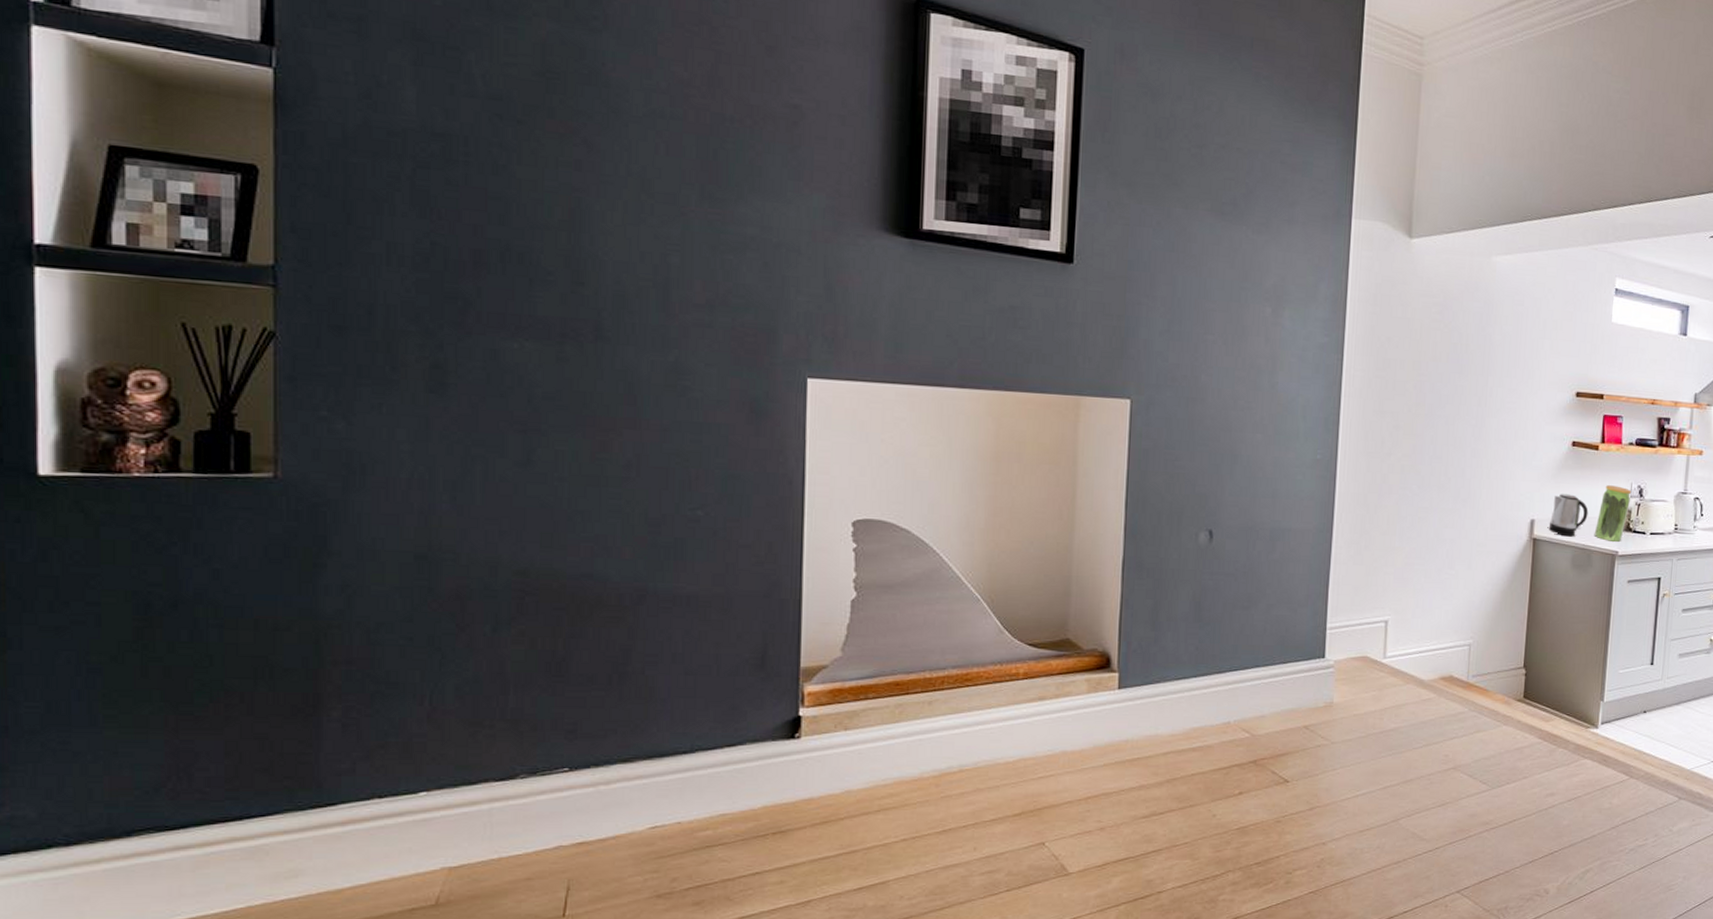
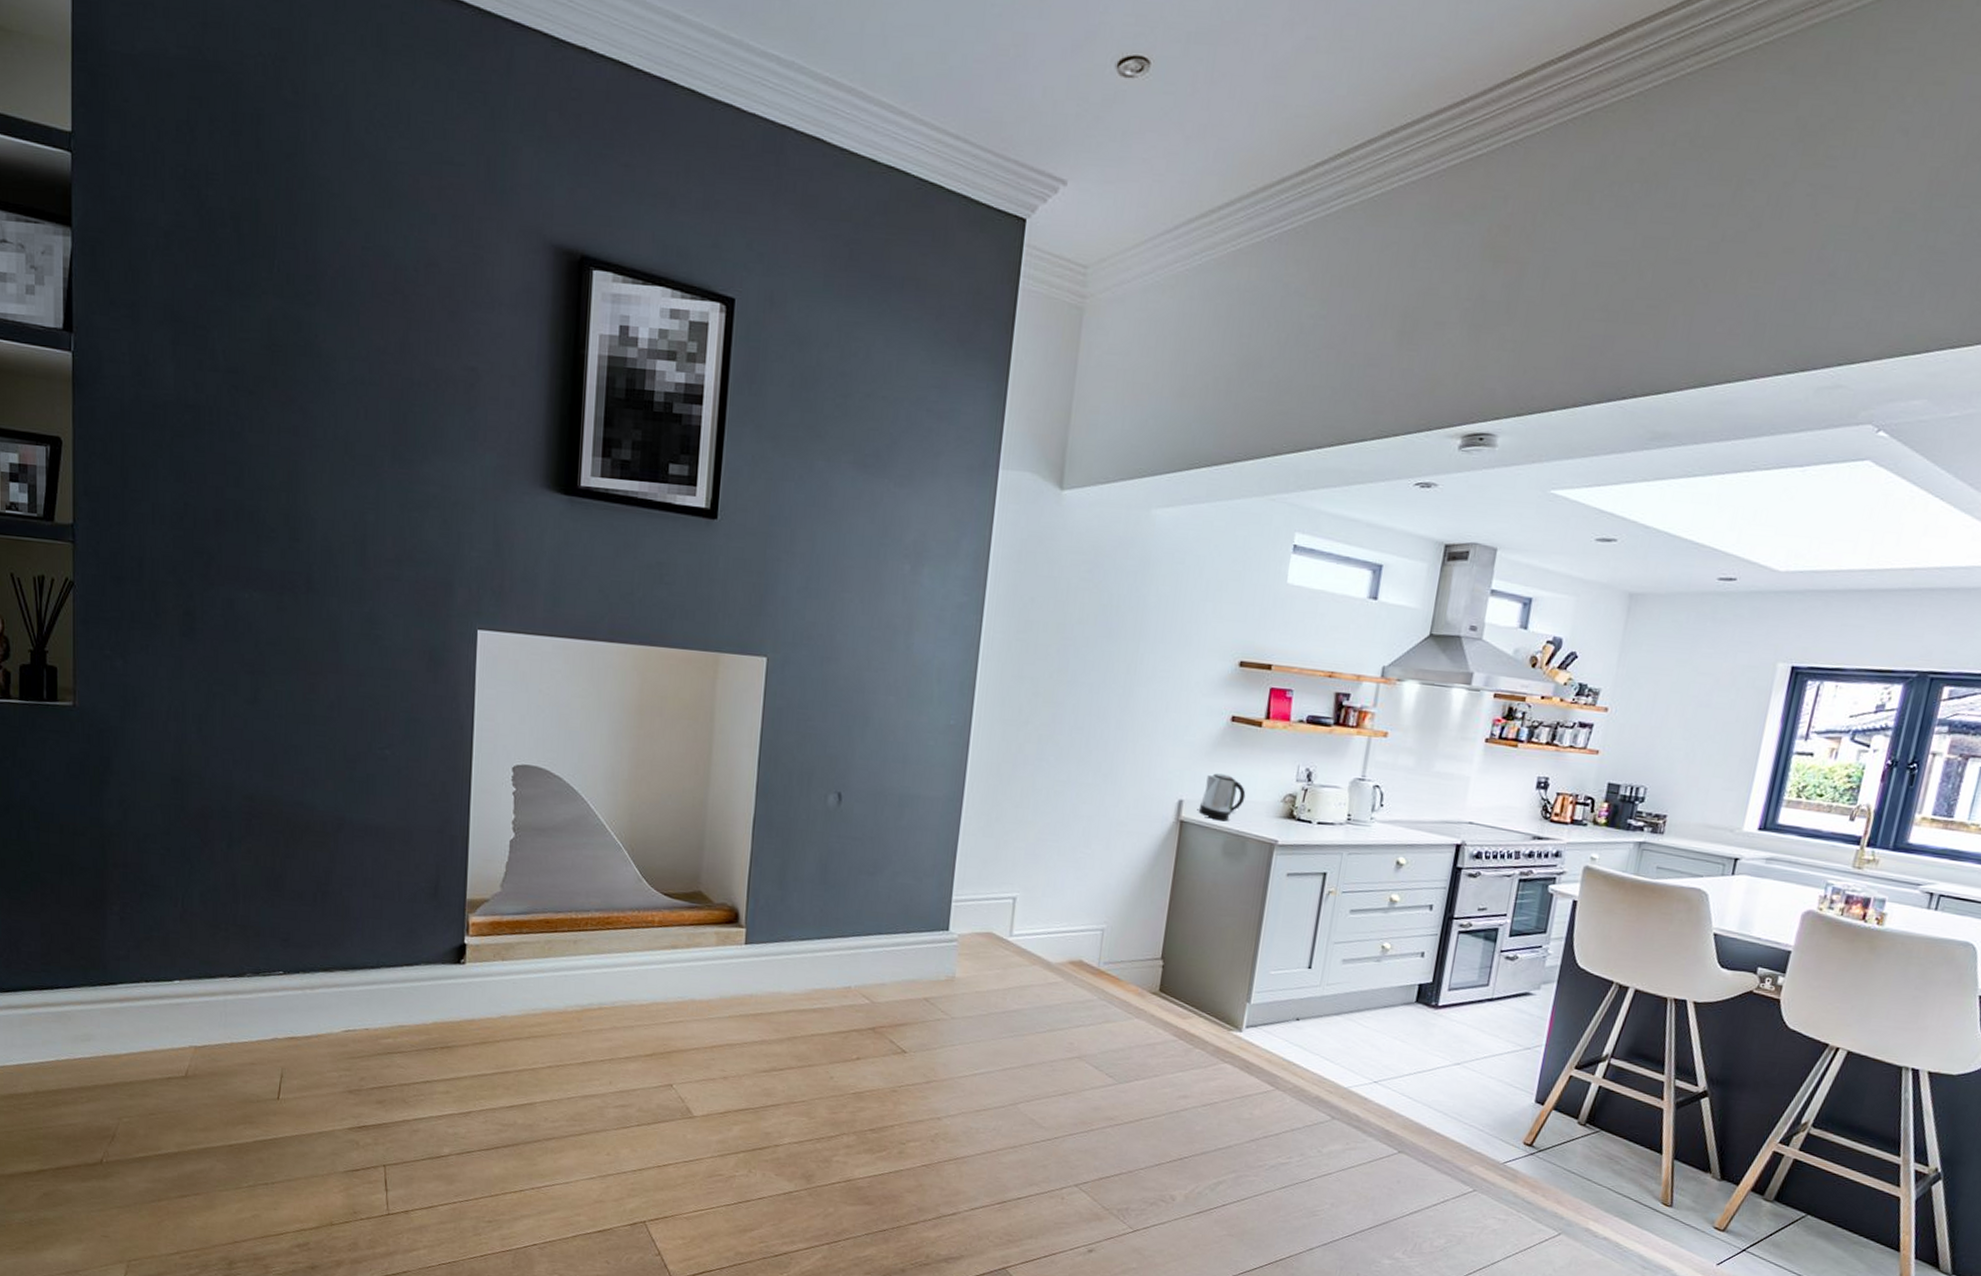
jar: present [1594,485,1632,543] -> none [1250,766,1298,831]

